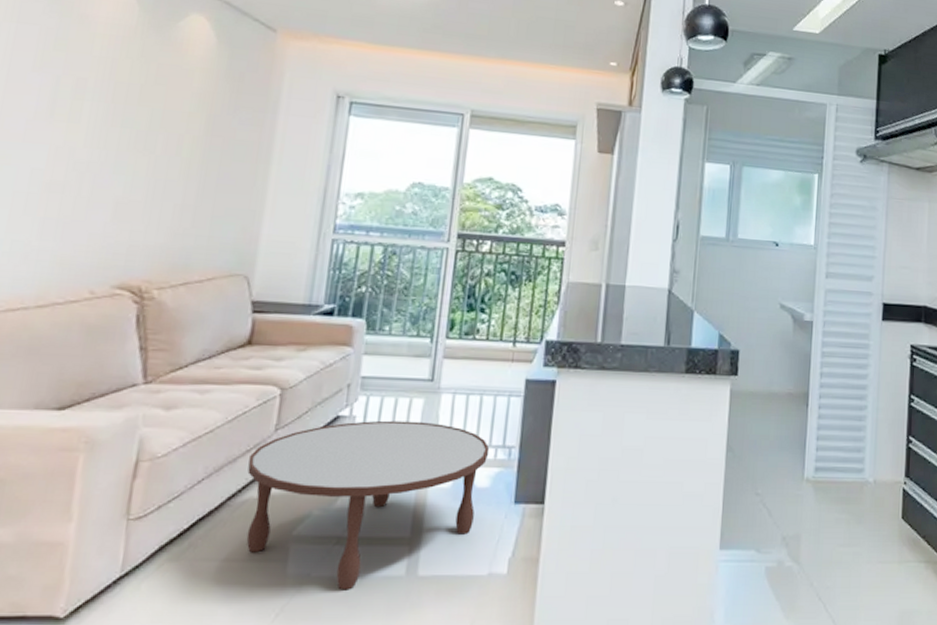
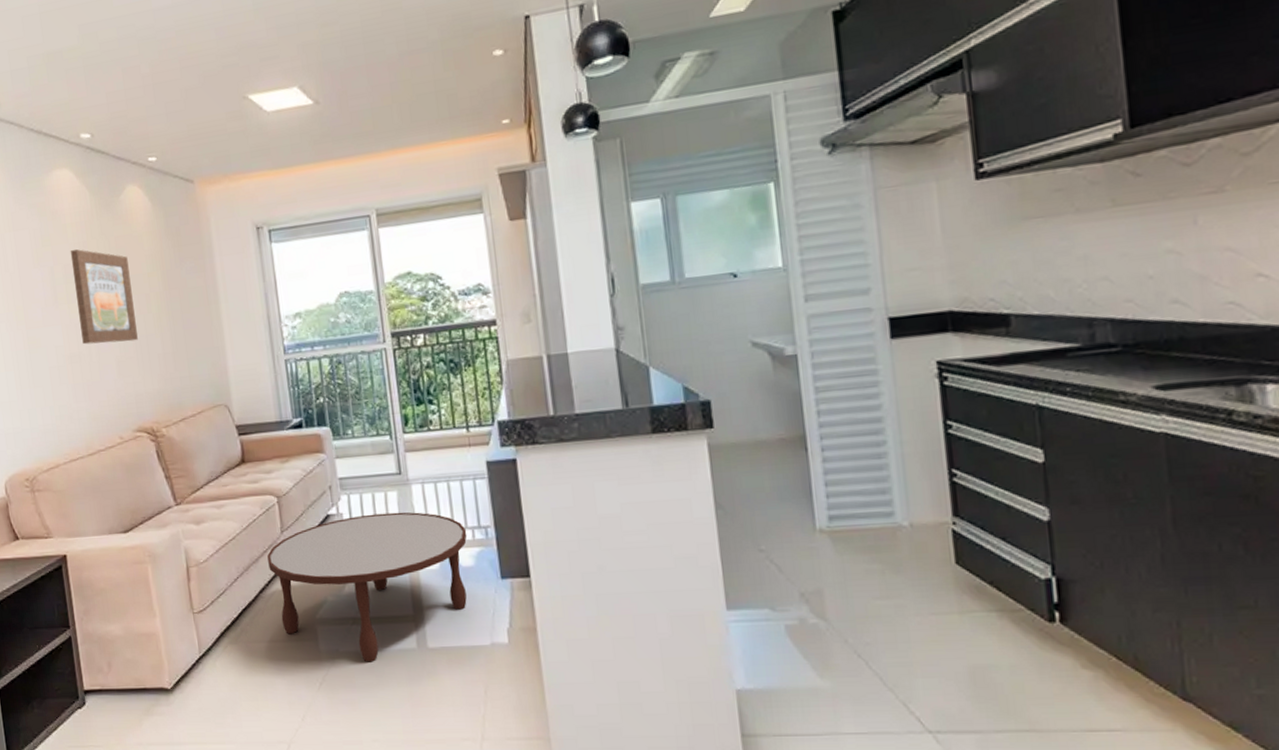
wall art: none [73,64,168,184] -> present [70,249,138,345]

